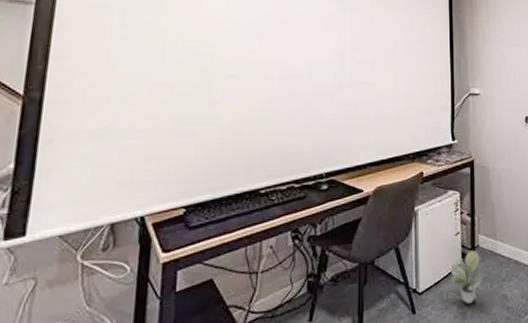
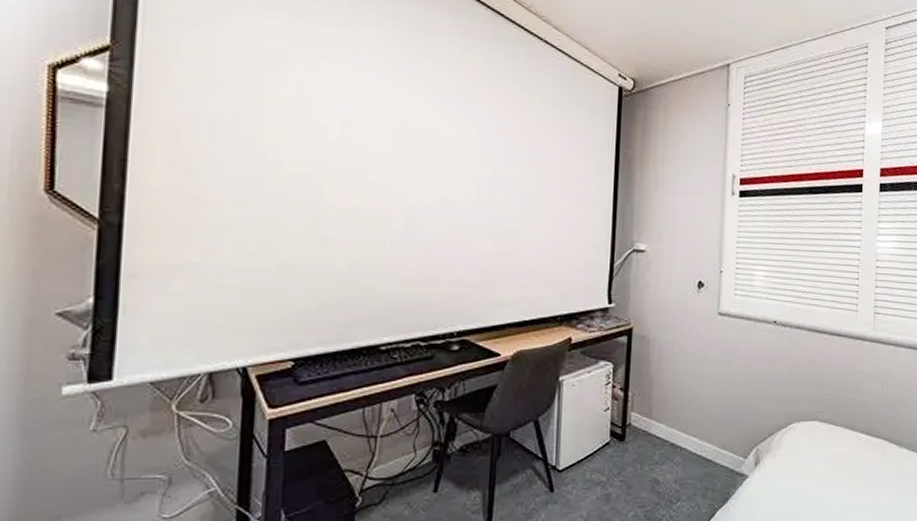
potted plant: present [450,250,483,304] -> none [596,428,633,486]

